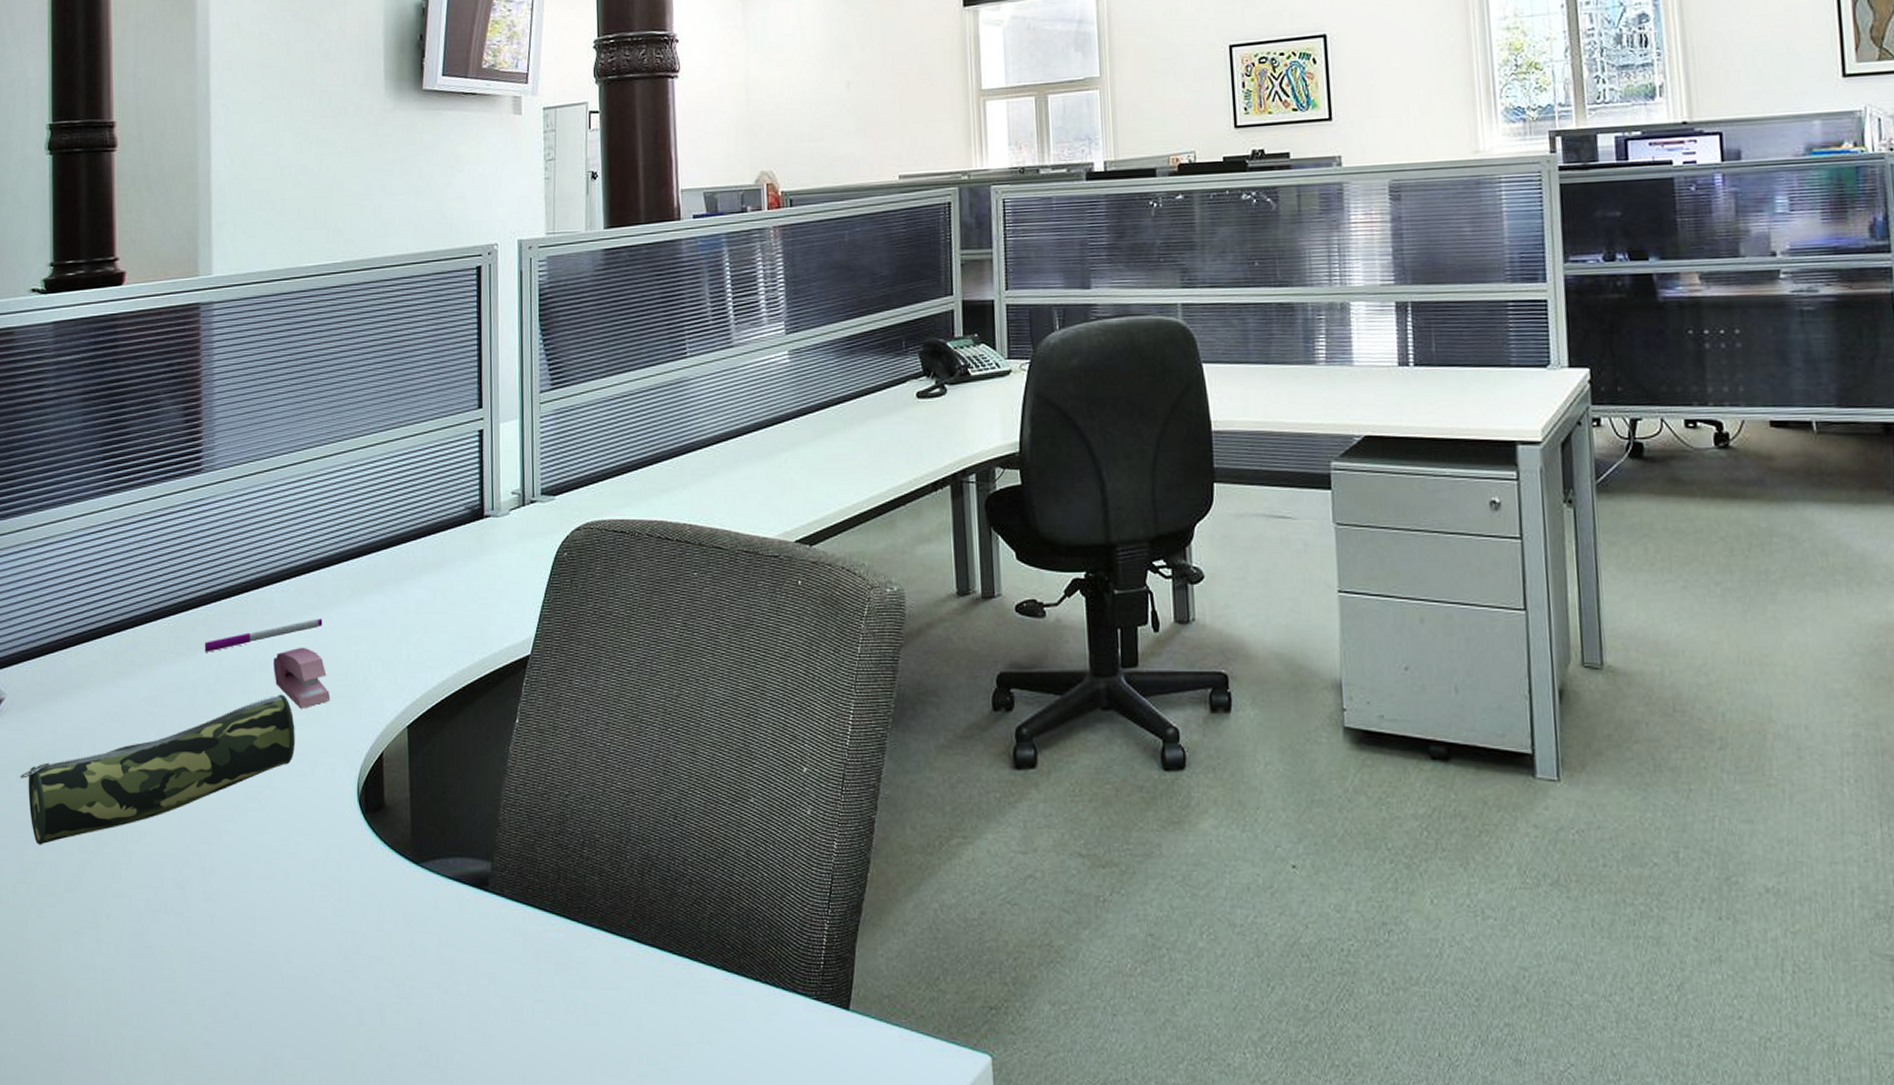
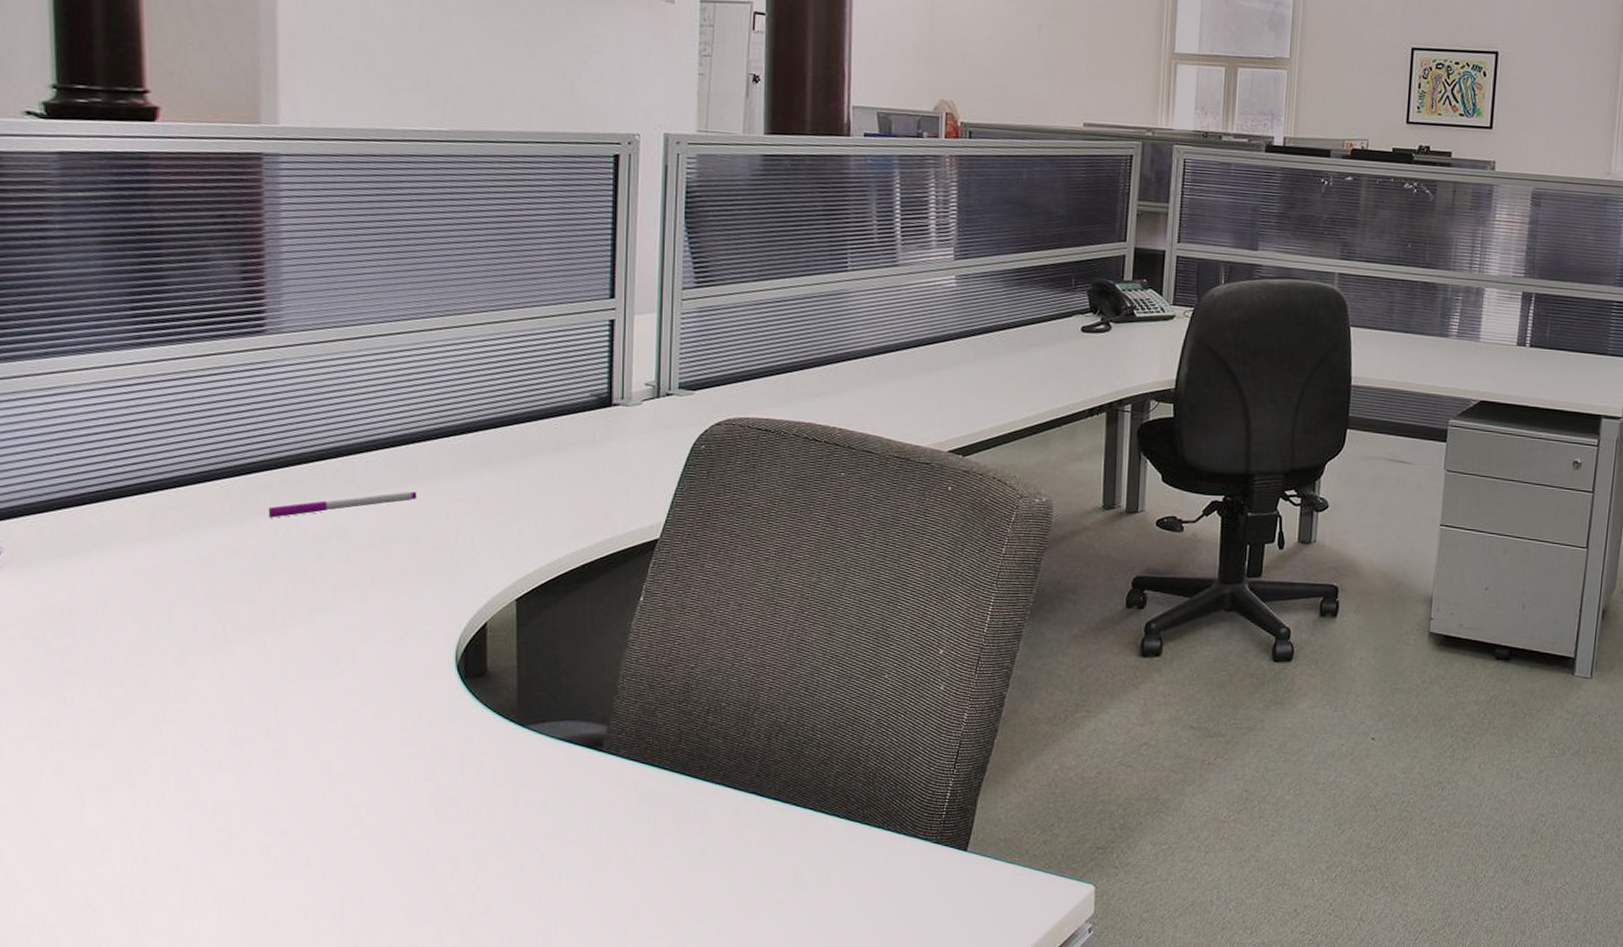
pencil case: present [20,694,295,845] -> none [24,563,382,702]
stapler: present [273,647,331,709] -> none [356,518,426,578]

